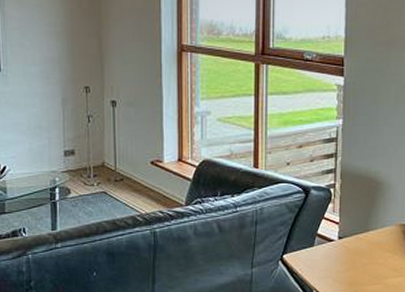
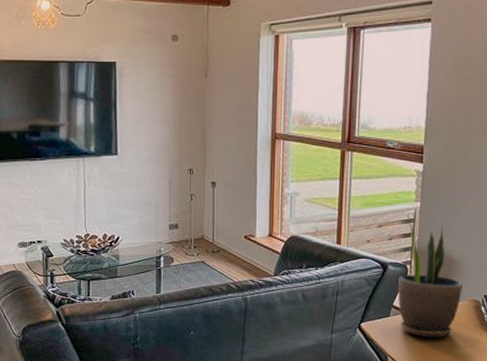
potted plant: none [322,140,390,268] -> present [398,221,463,338]

